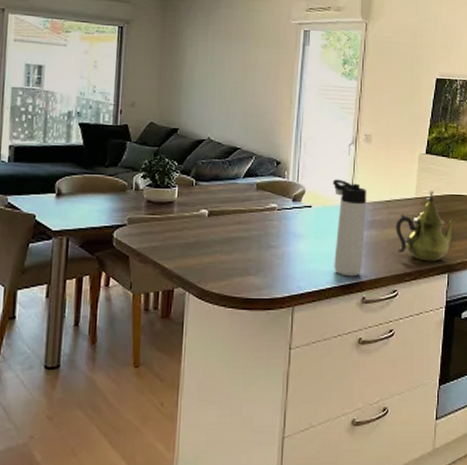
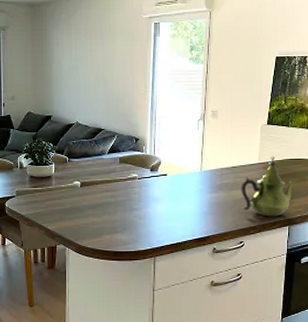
thermos bottle: present [332,179,367,277] -> none [184,151,215,232]

